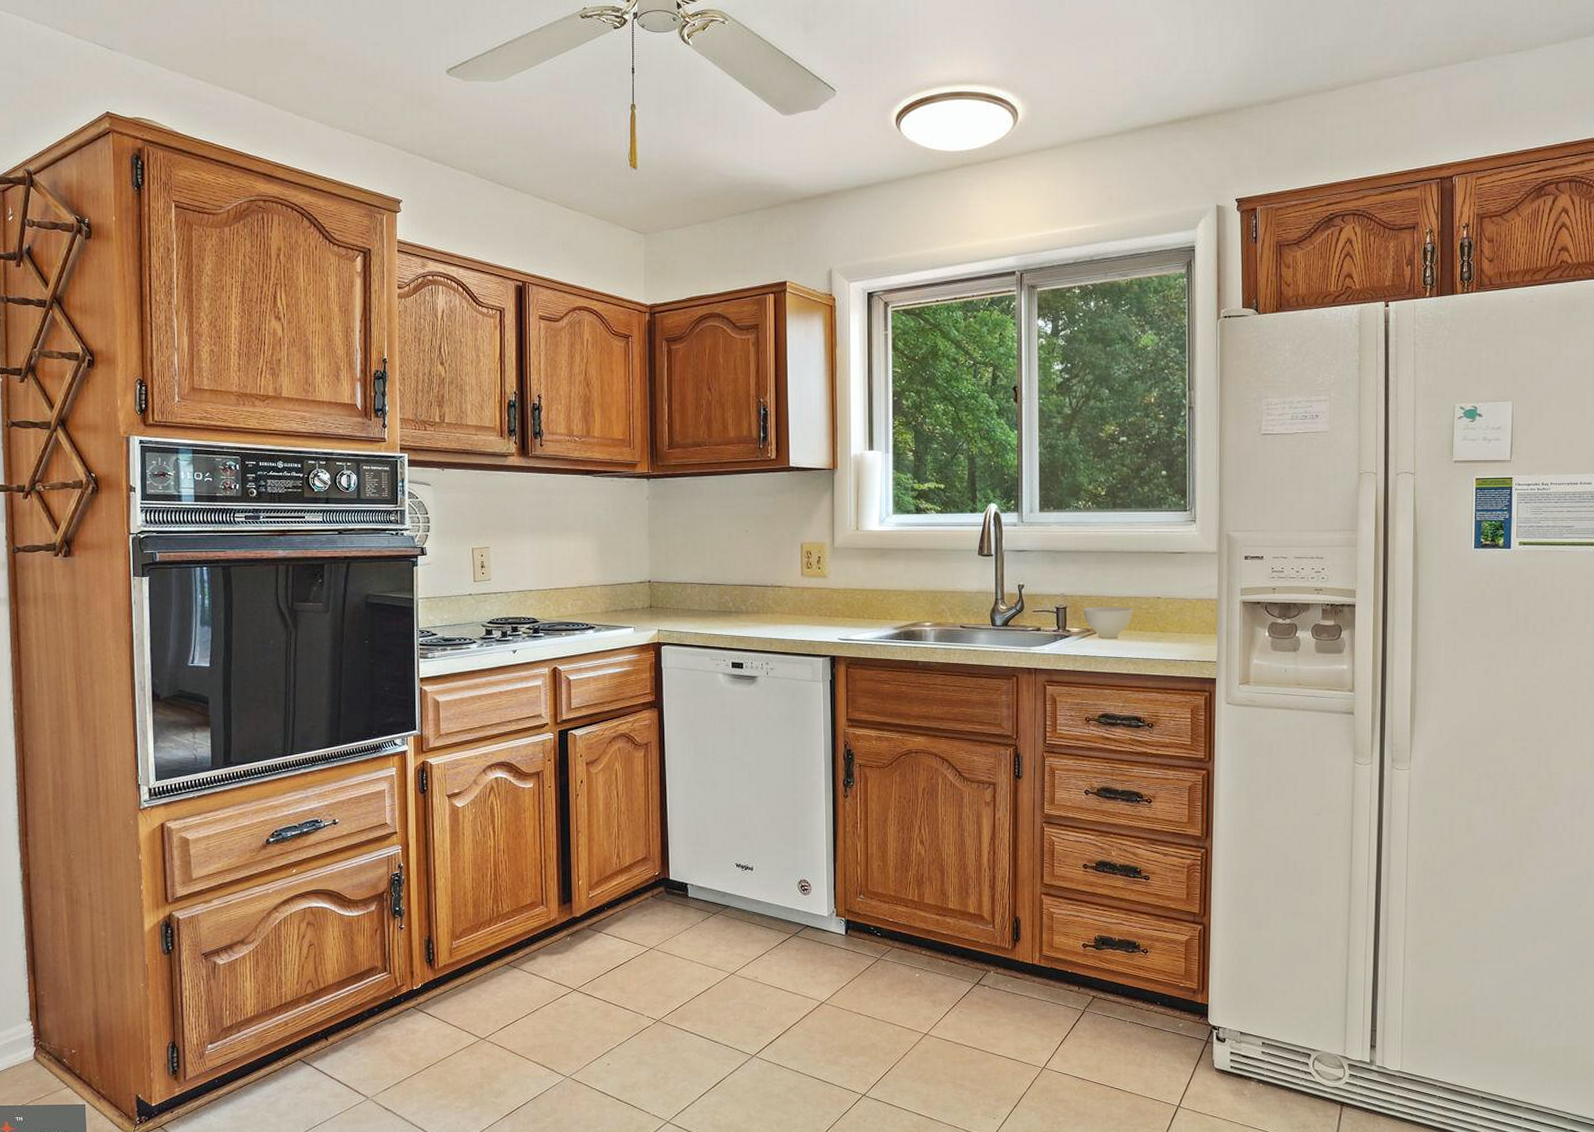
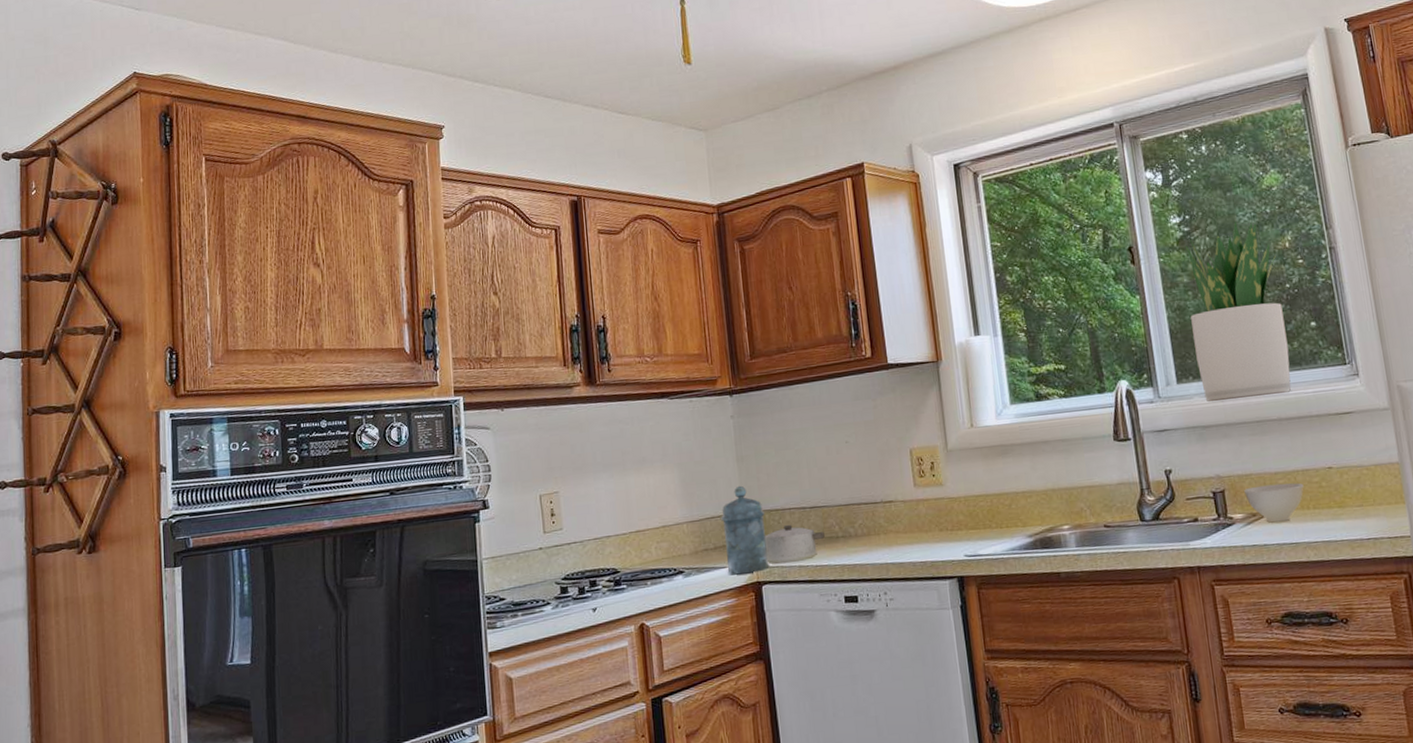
canister: none [631,559,670,635] -> present [721,485,770,575]
cooking pot: none [667,596,720,630] -> present [764,524,825,565]
planter: none [1059,375,1141,531] -> present [1186,222,1292,403]

